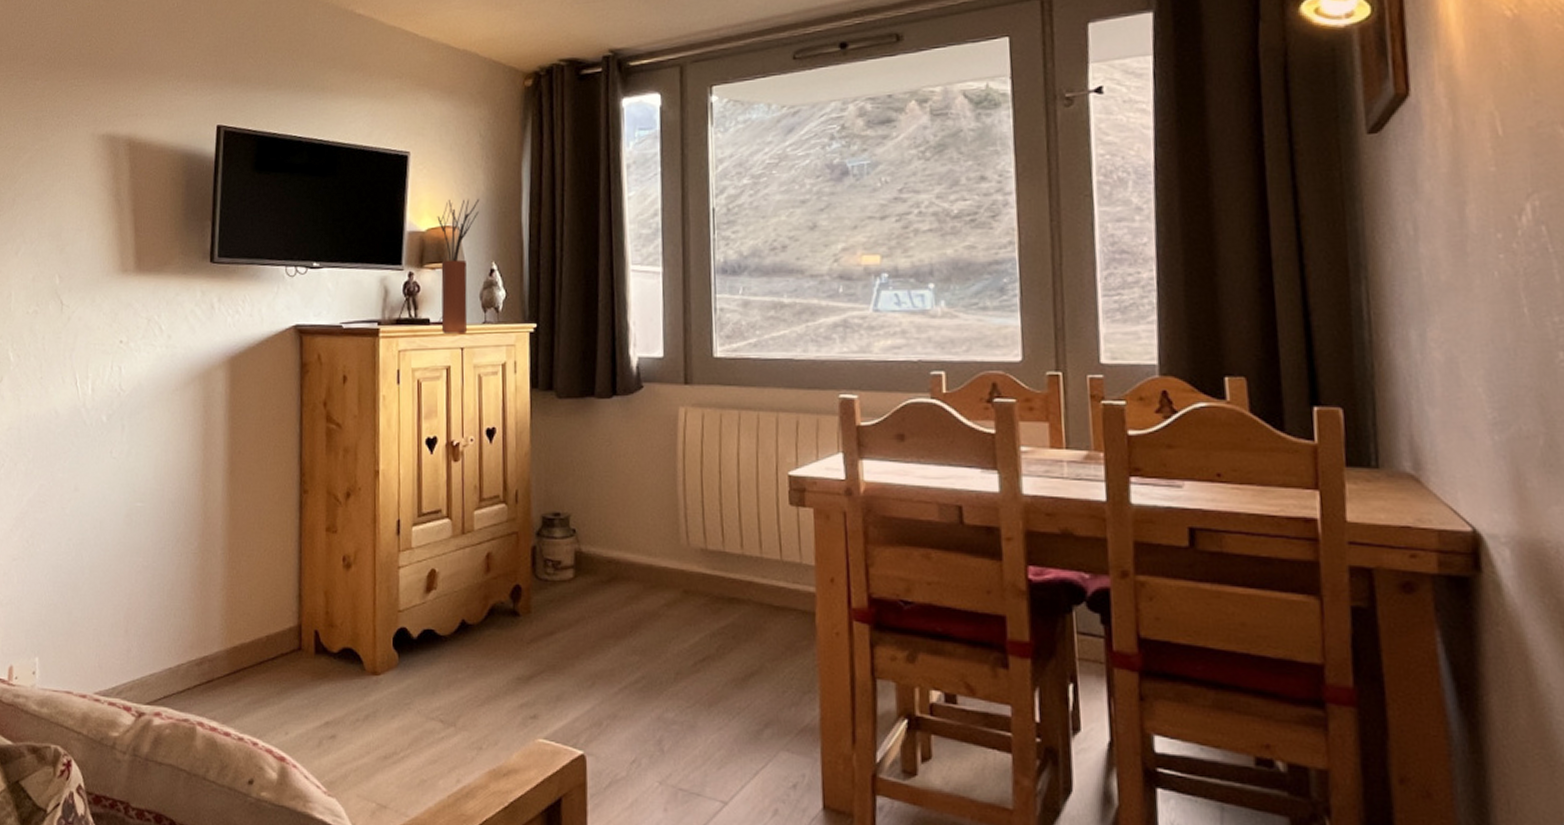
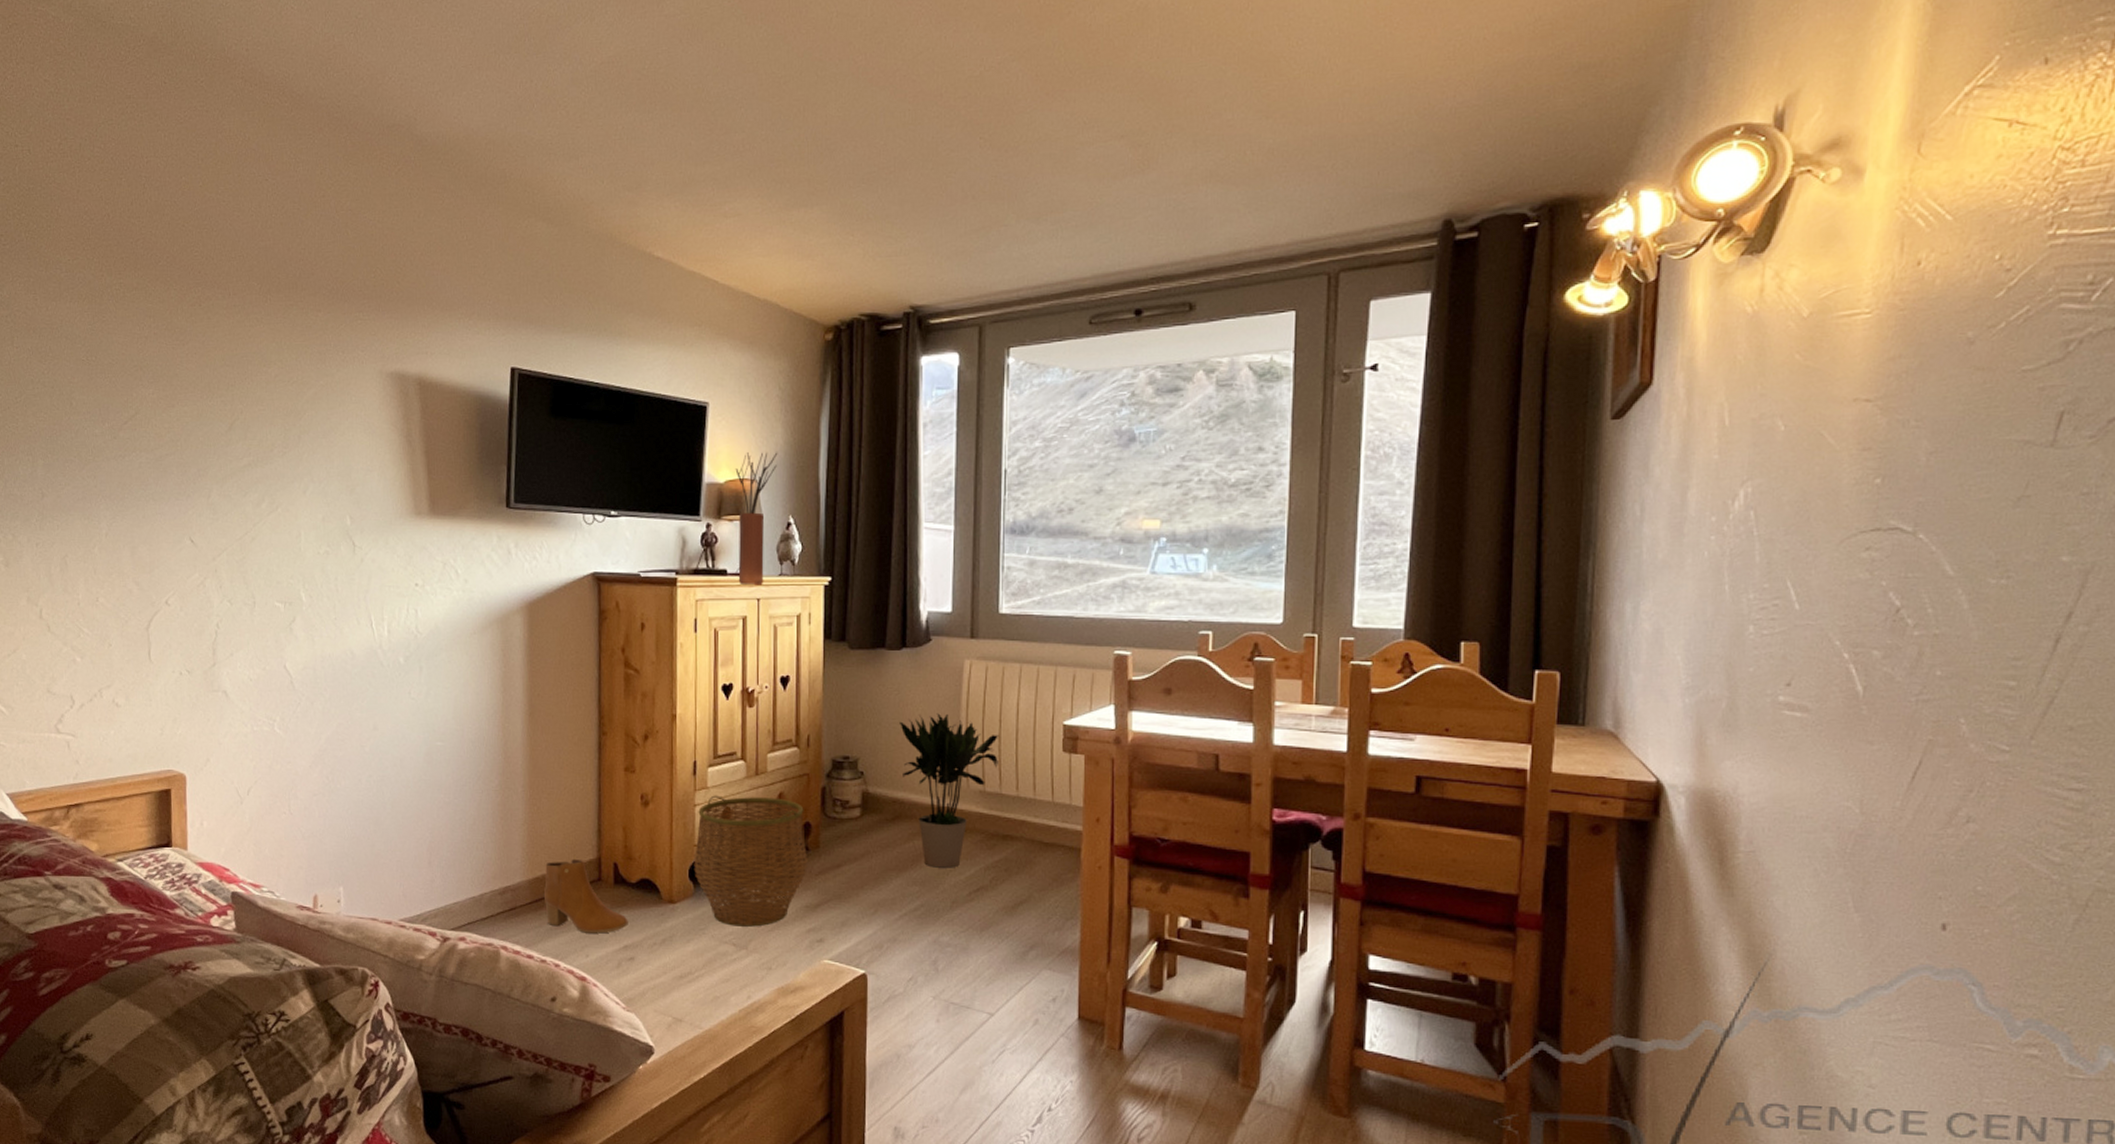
boot: none [242,626,330,709] -> present [543,858,628,934]
basket: none [398,556,520,701] -> present [693,795,809,927]
potted plant: none [612,465,720,635] -> present [900,713,1000,868]

